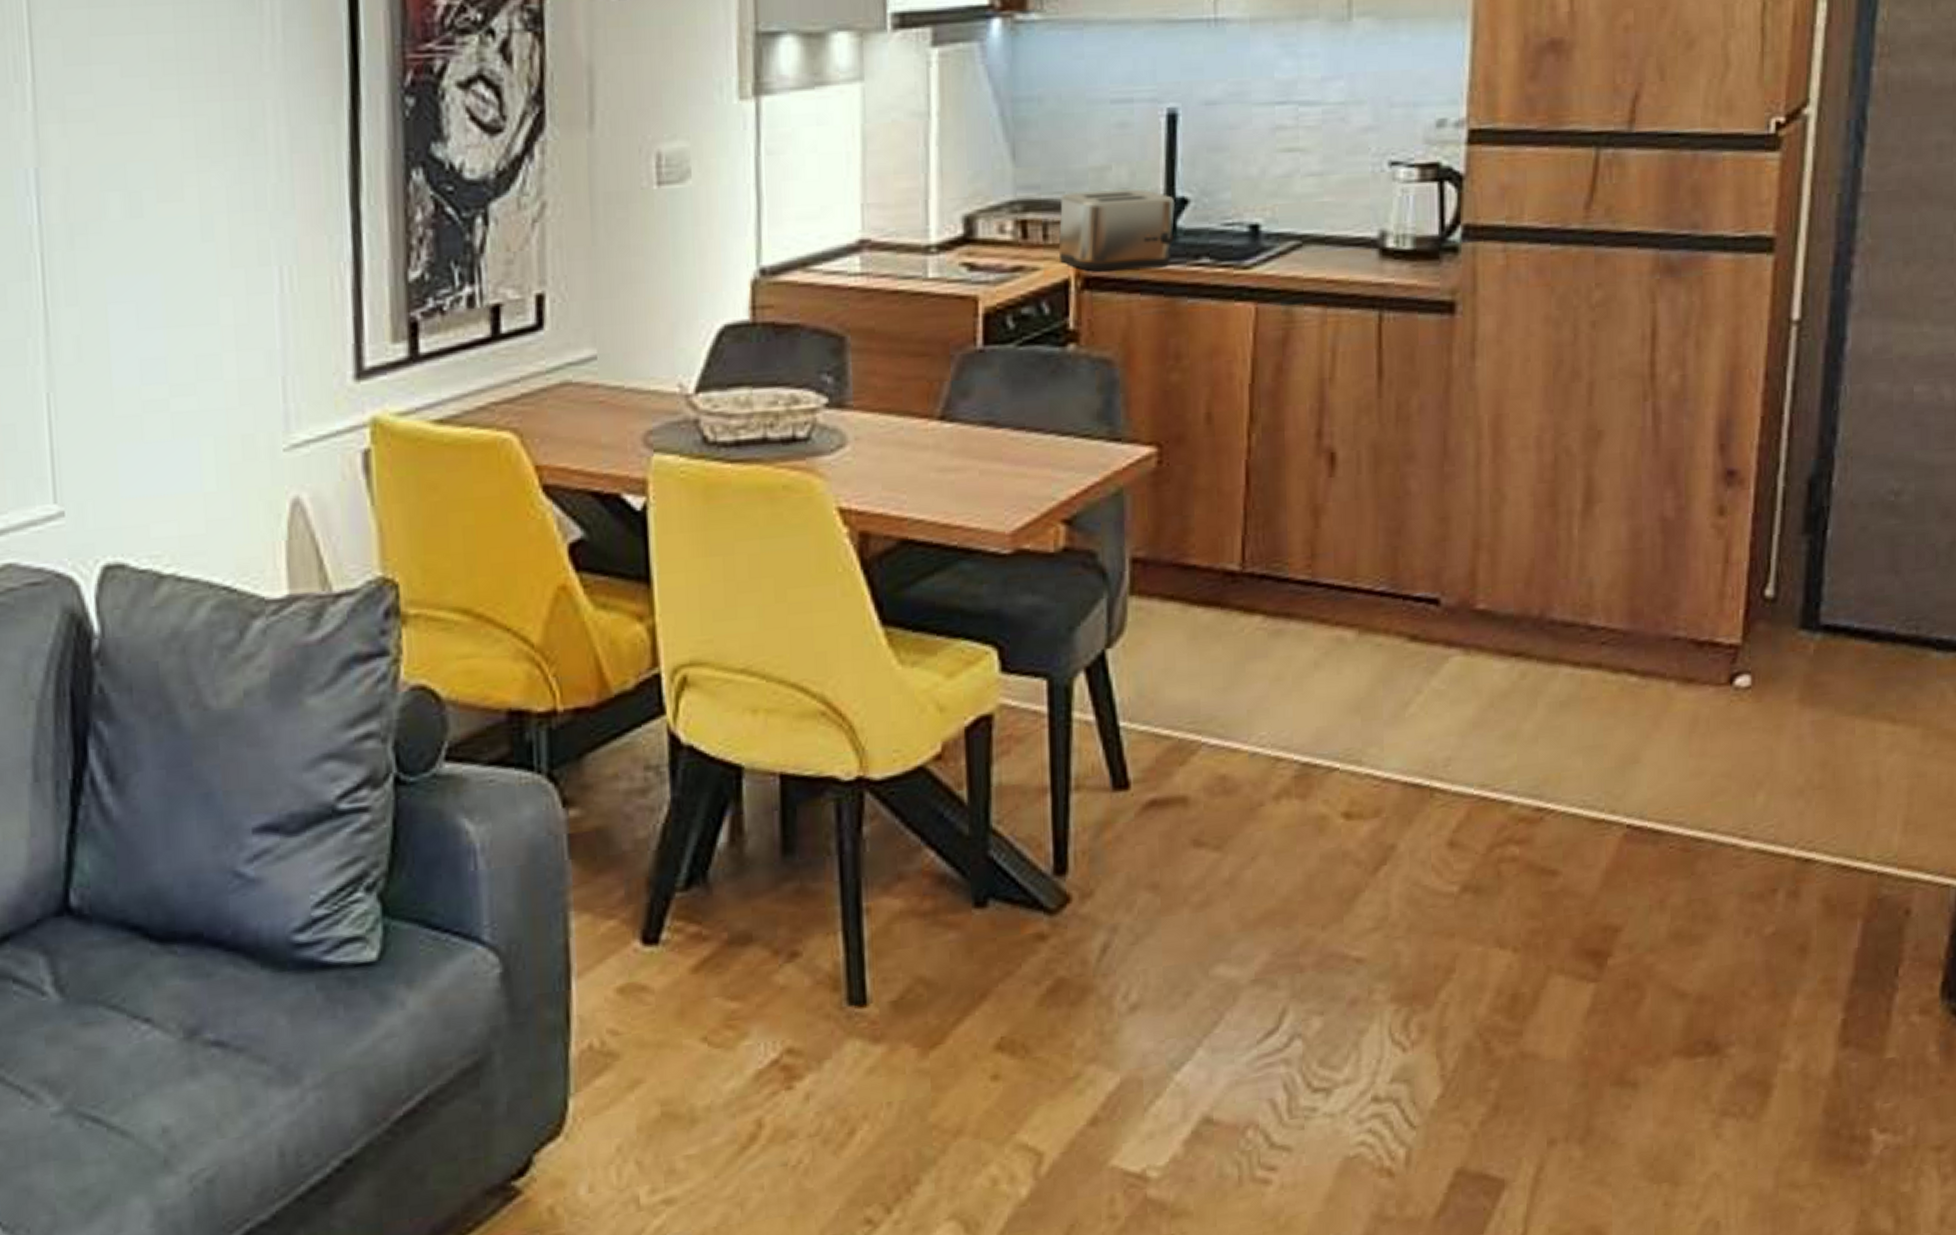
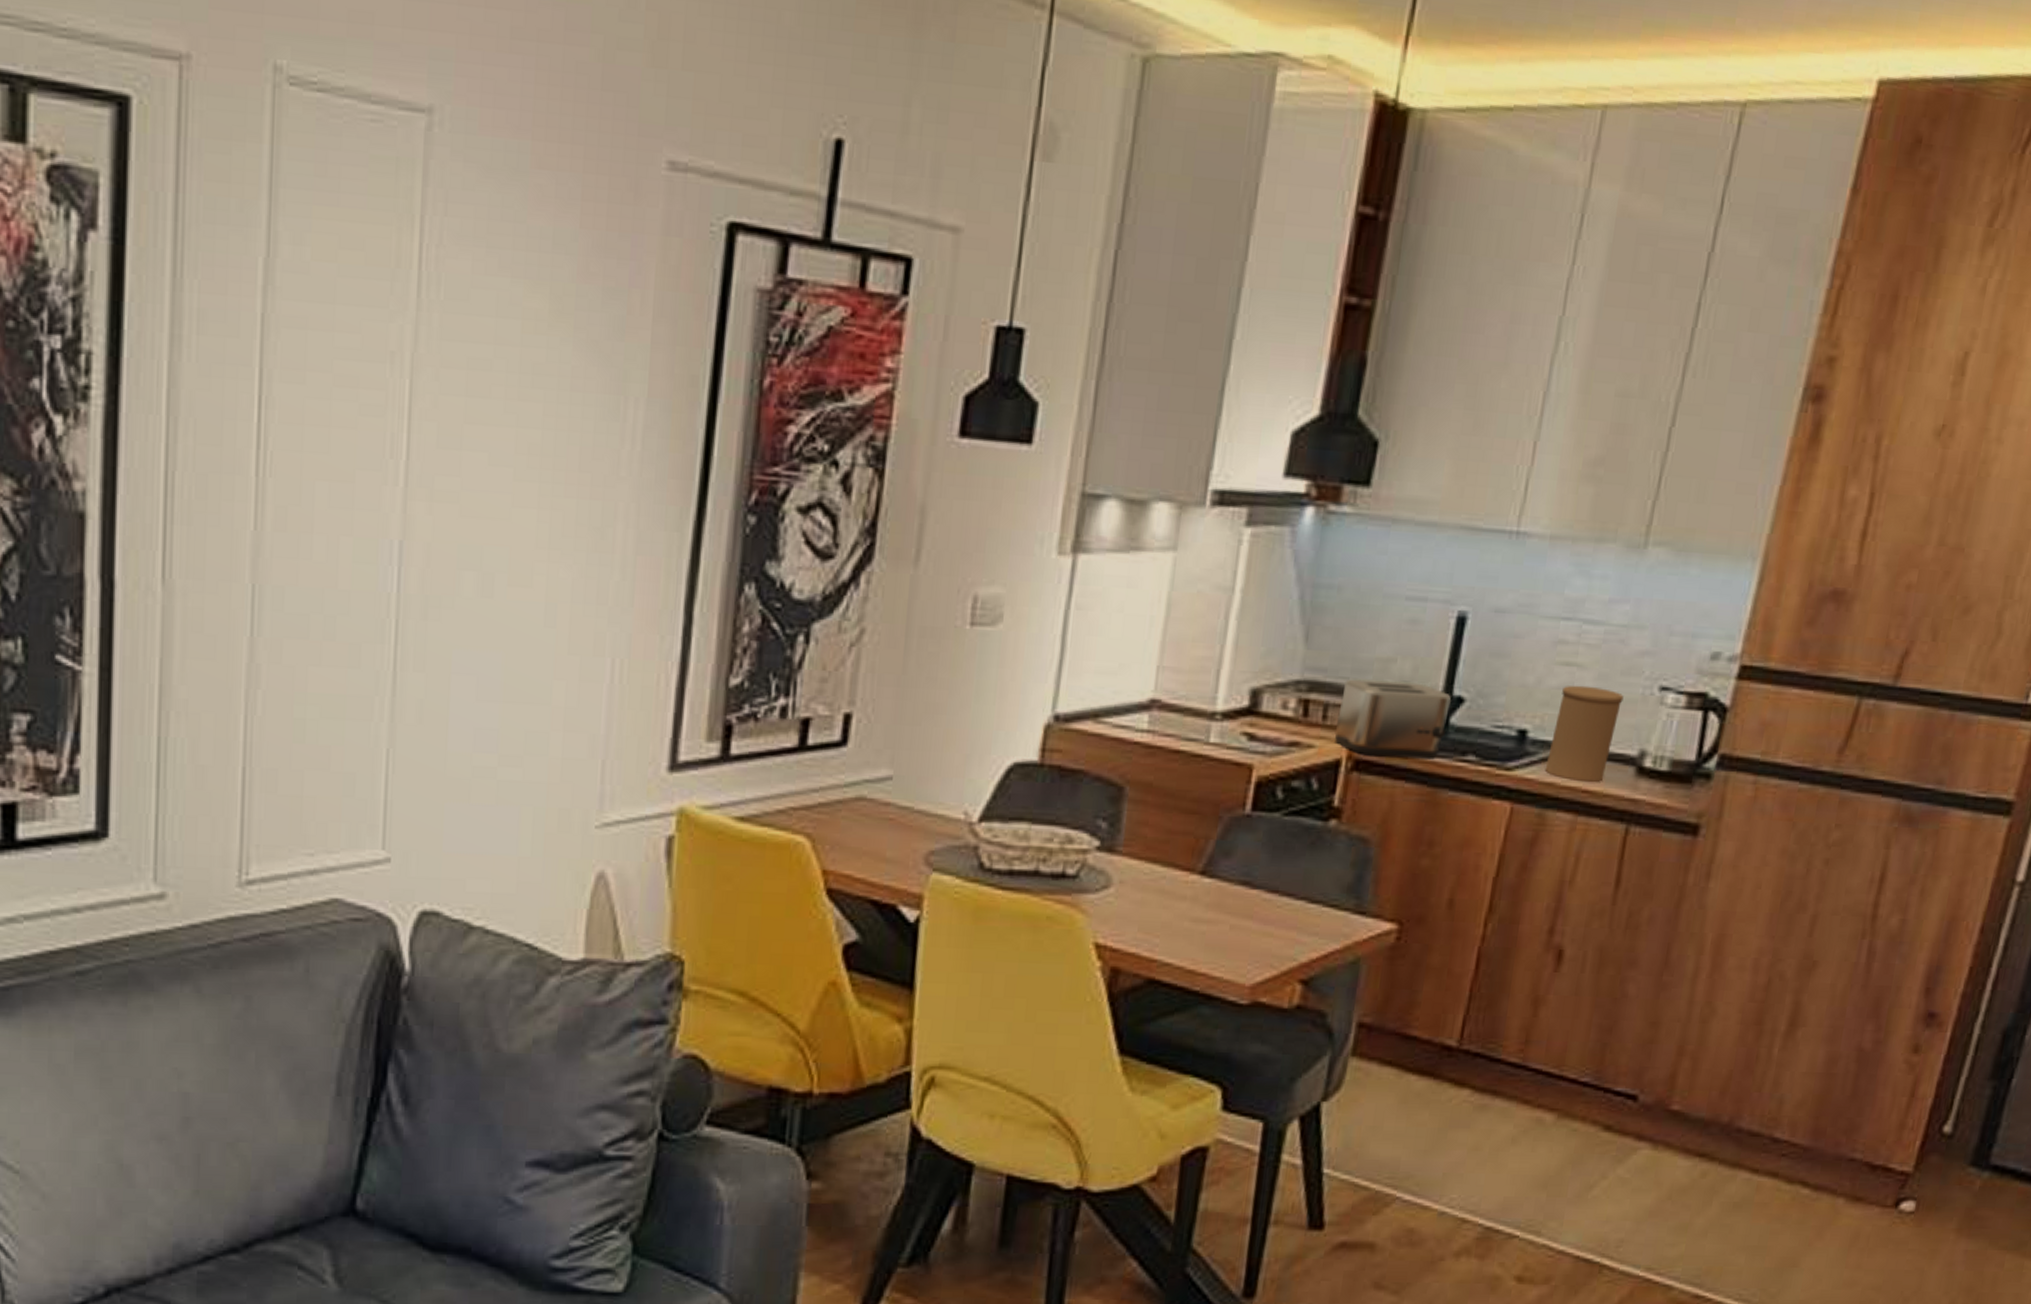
canister: none [1284,170,1354,272] -> present [1545,685,1624,782]

